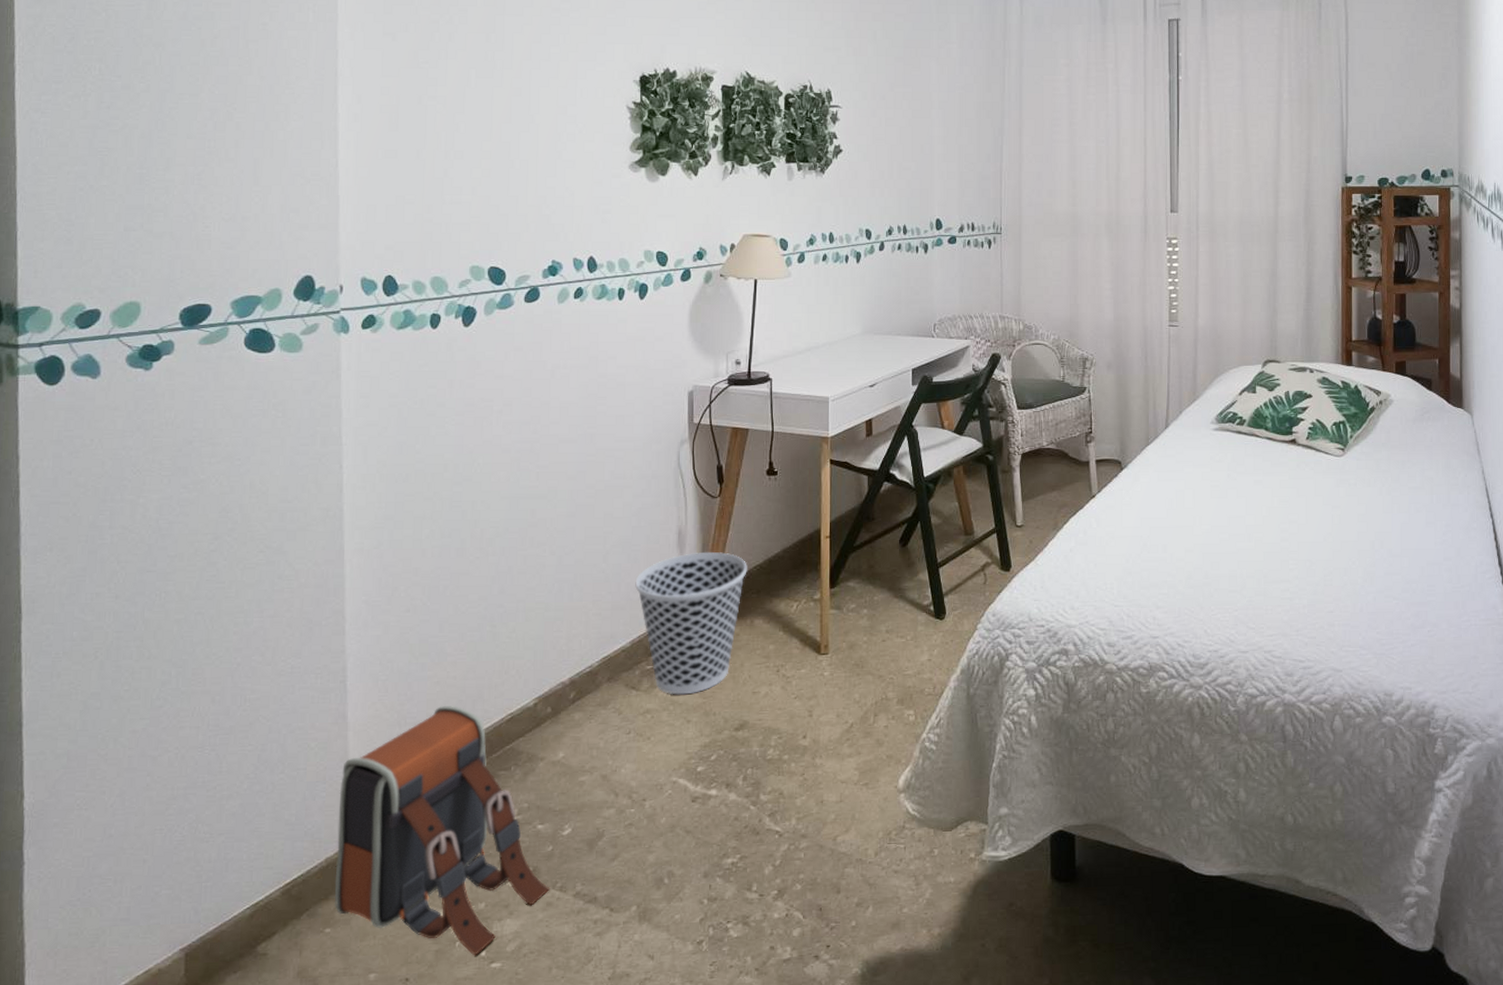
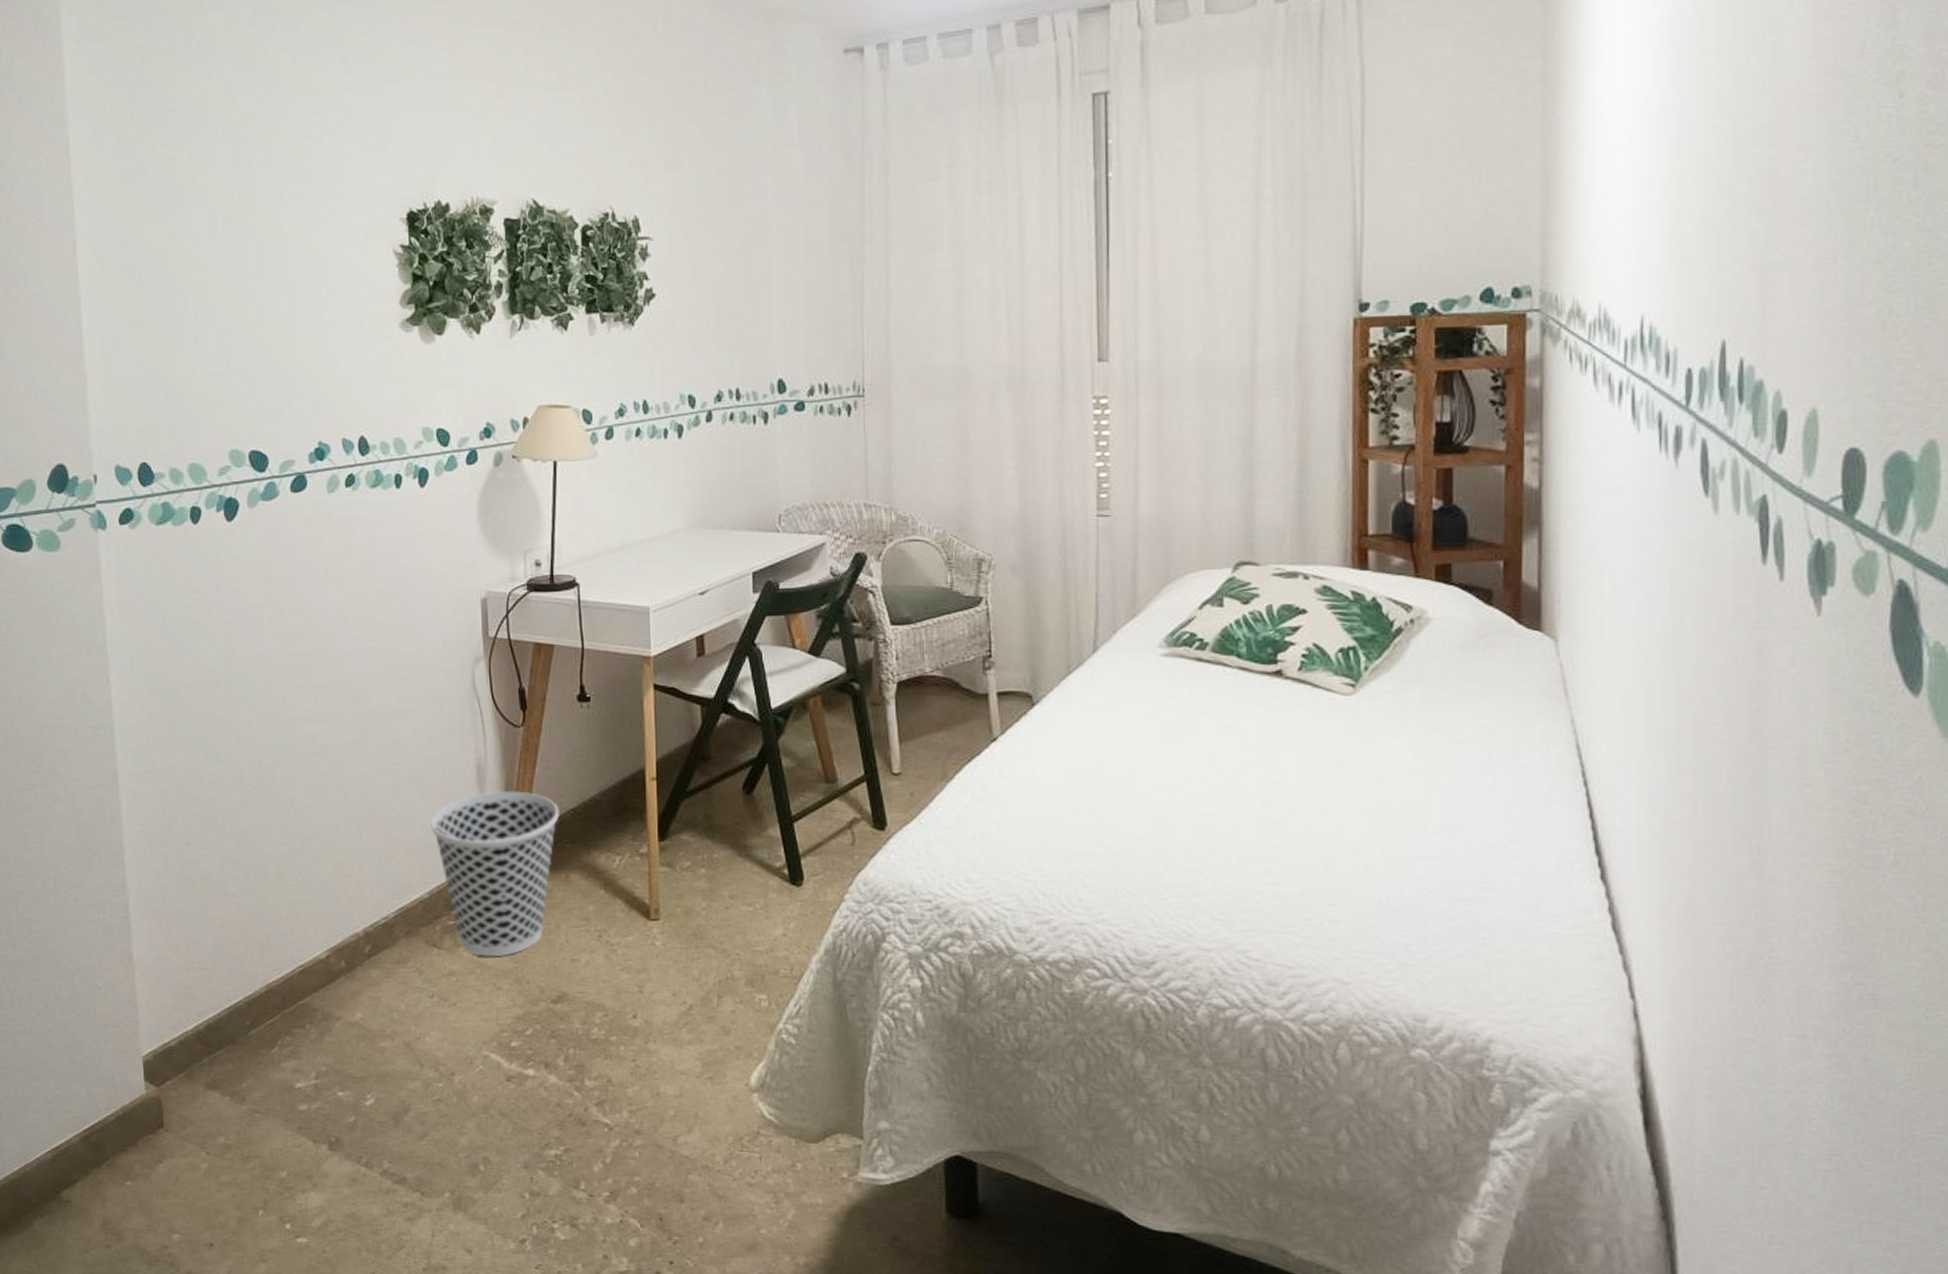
backpack: present [334,706,550,956] -> none [130,952,355,1228]

